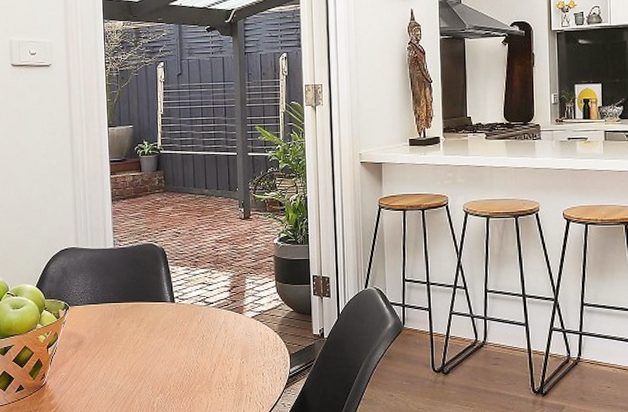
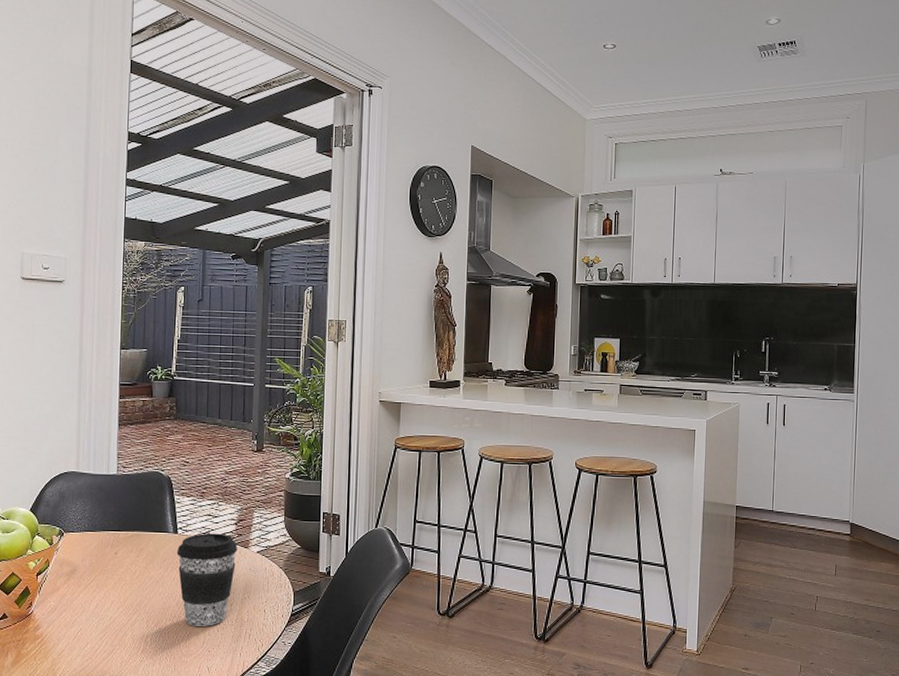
coffee cup: none [175,300,232,391] -> present [176,533,237,626]

